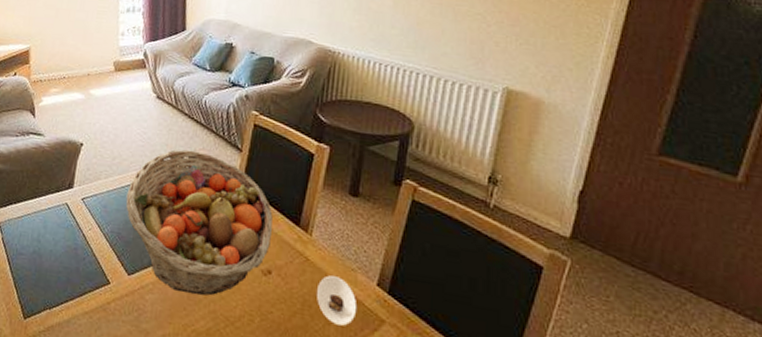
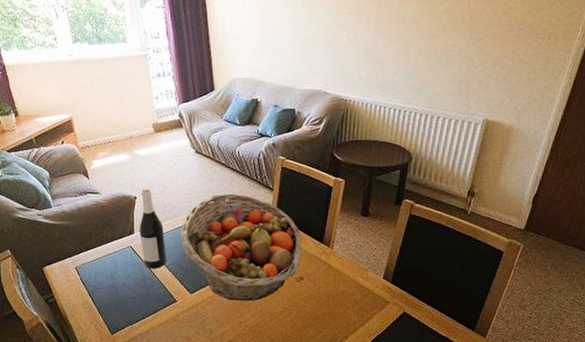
wine bottle: none [78,133,108,236] -> present [139,188,167,269]
saucer: present [317,275,358,326] -> none [339,276,369,309]

